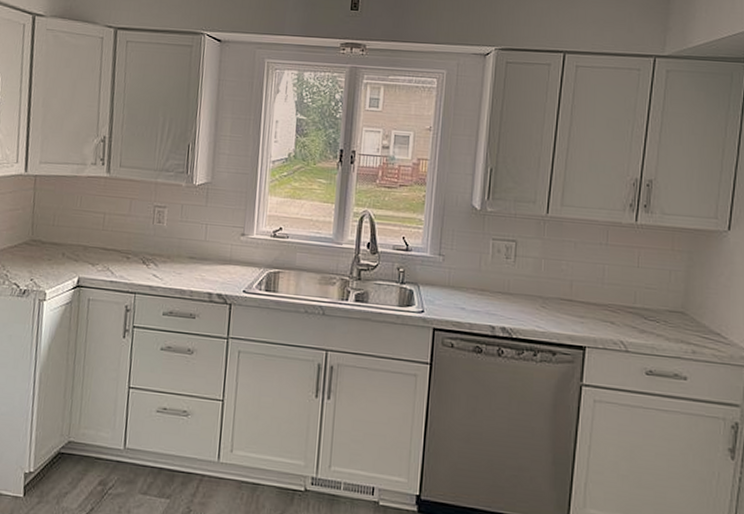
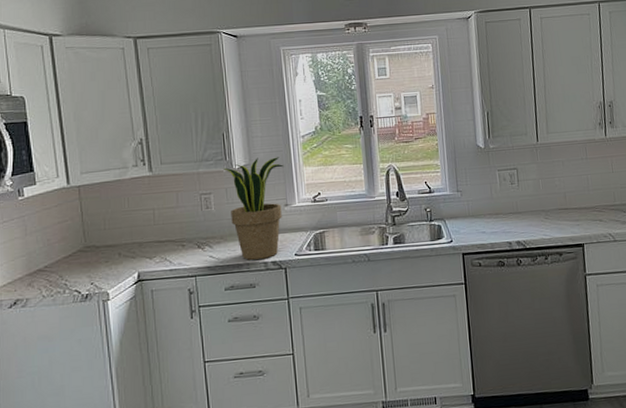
potted plant: none [181,177,247,289] -> present [223,157,284,260]

